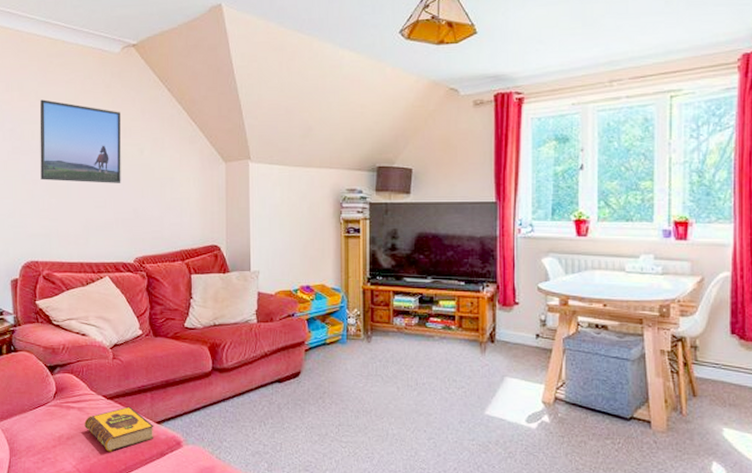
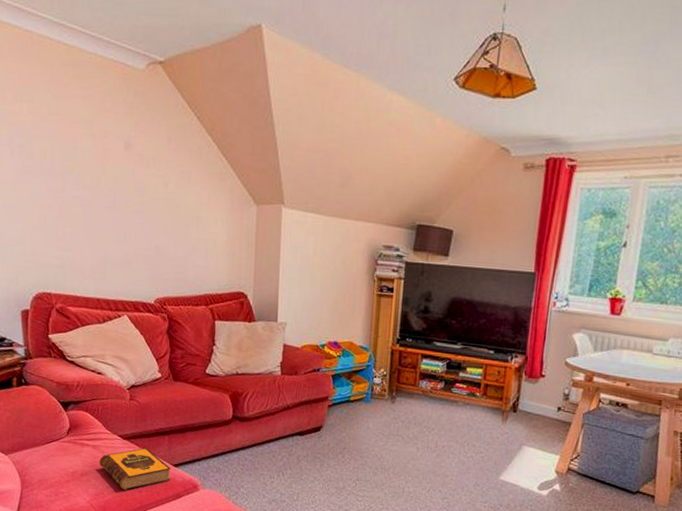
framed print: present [39,99,121,183] -> none [52,115,145,217]

